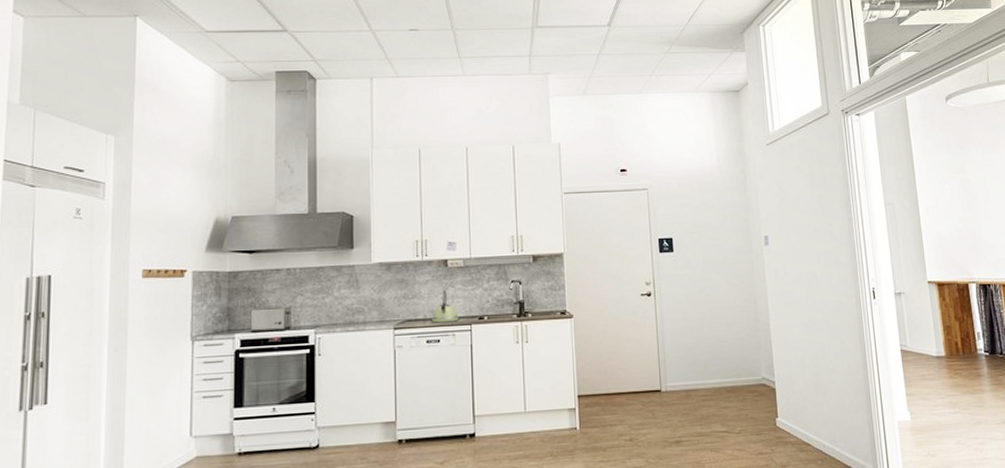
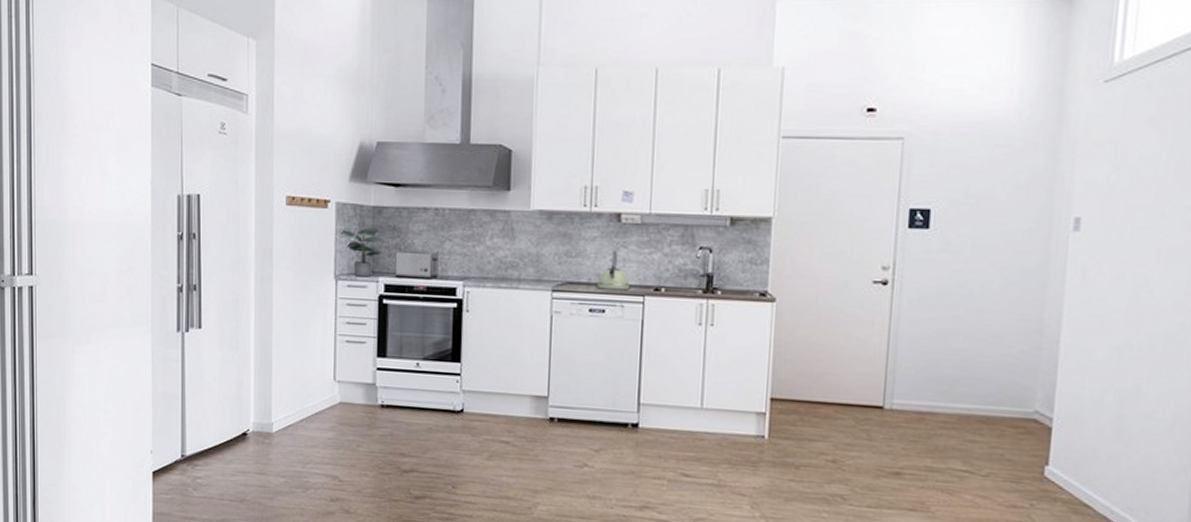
potted plant: none [199,291,240,336] -> present [343,228,385,278]

